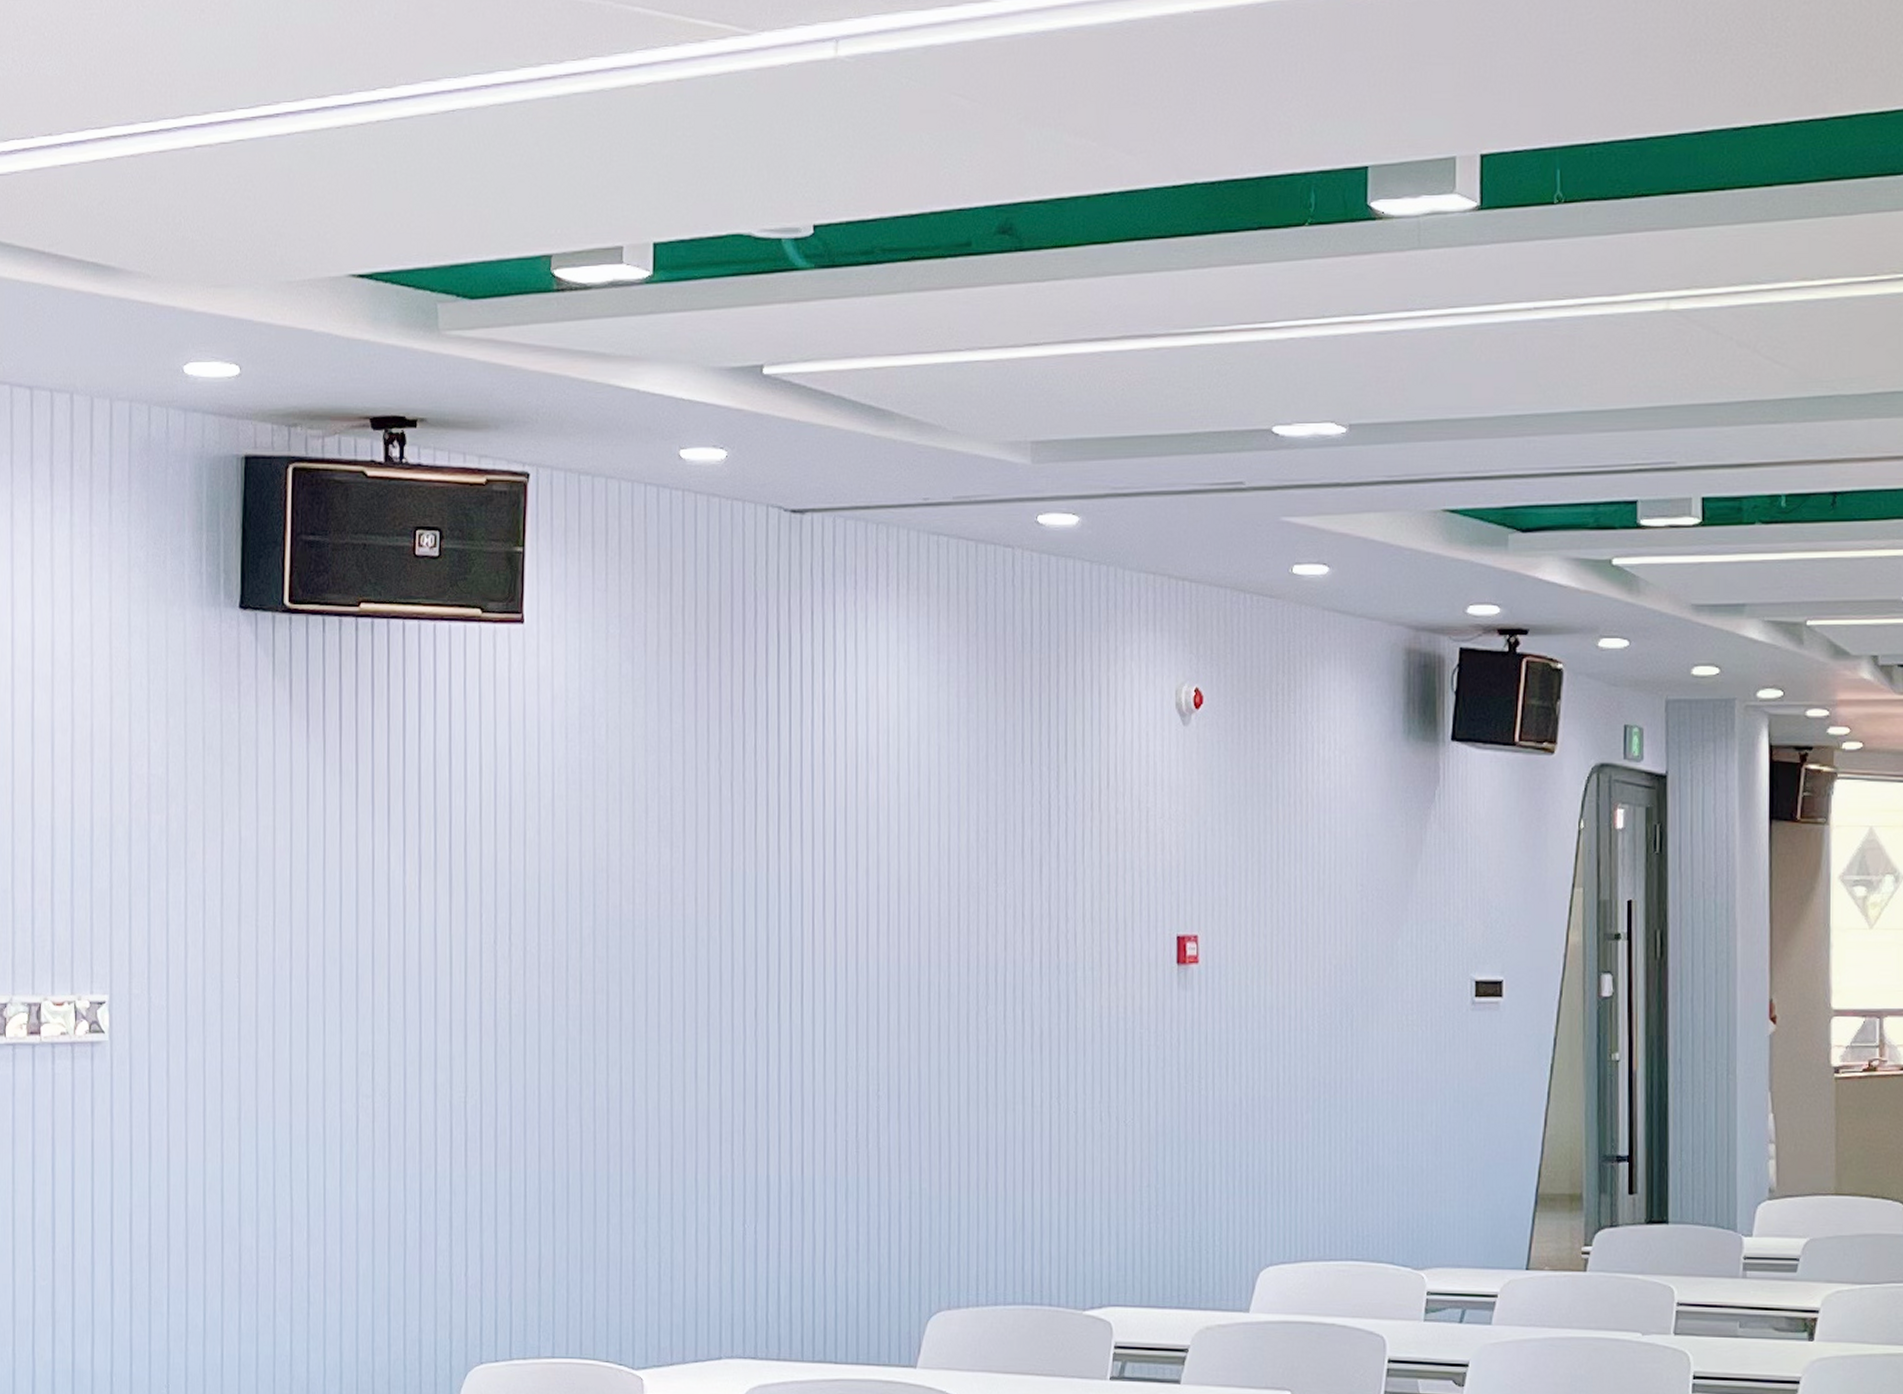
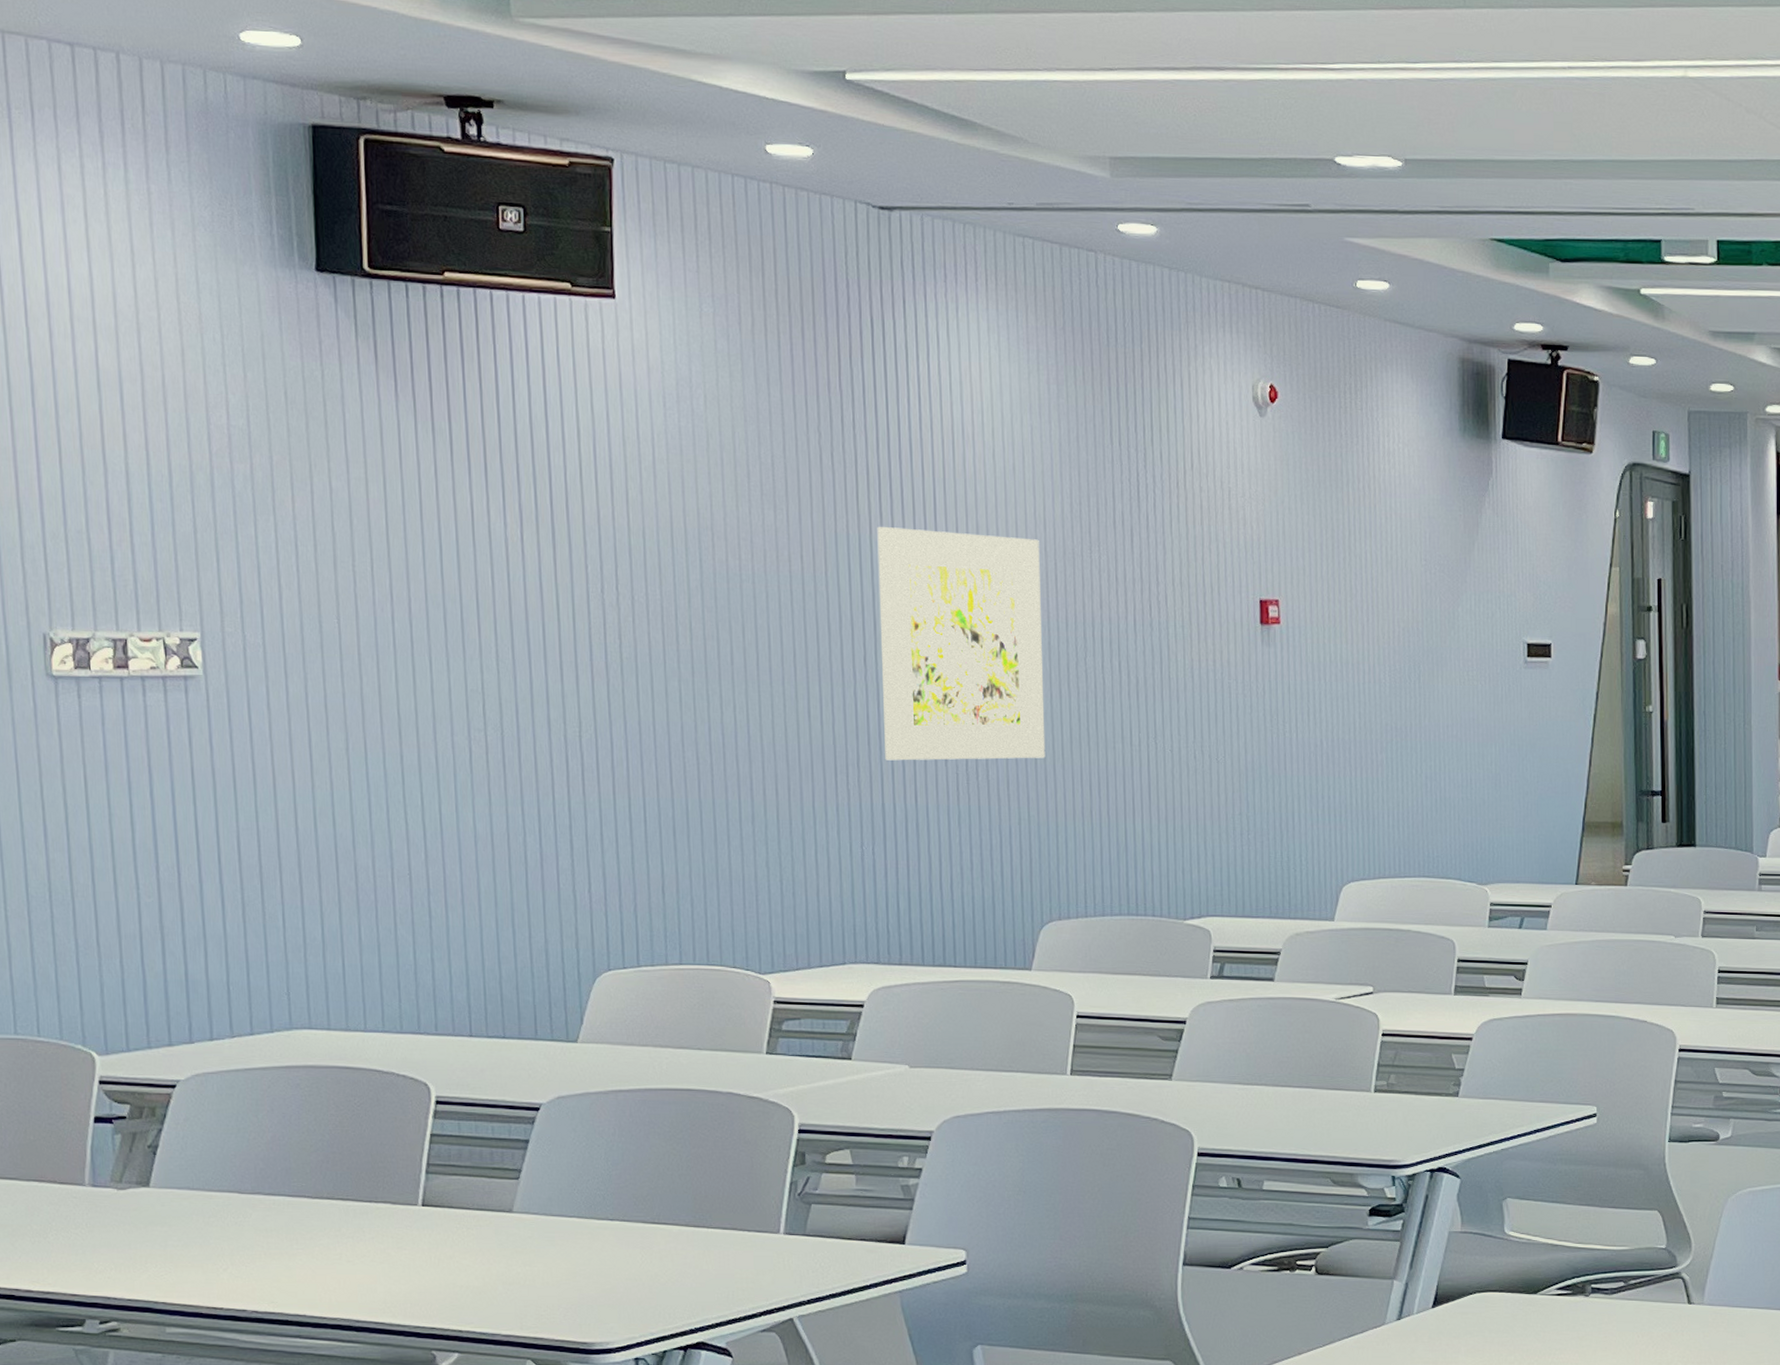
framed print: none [772,863,942,1127] -> present [877,527,1046,761]

